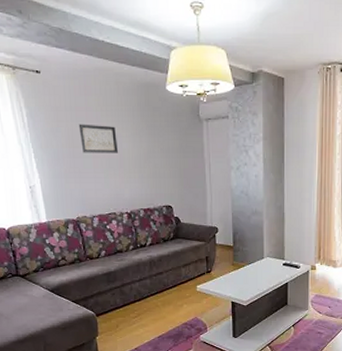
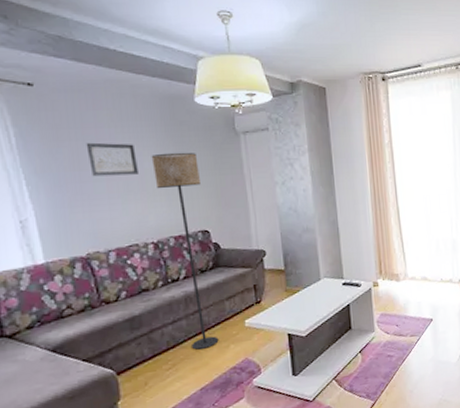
floor lamp: none [128,135,175,305] -> present [151,152,219,350]

